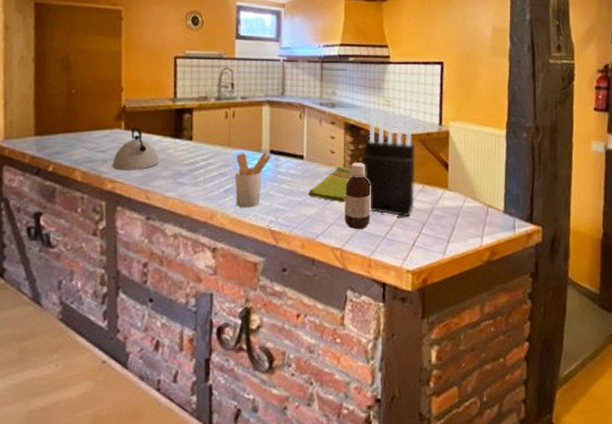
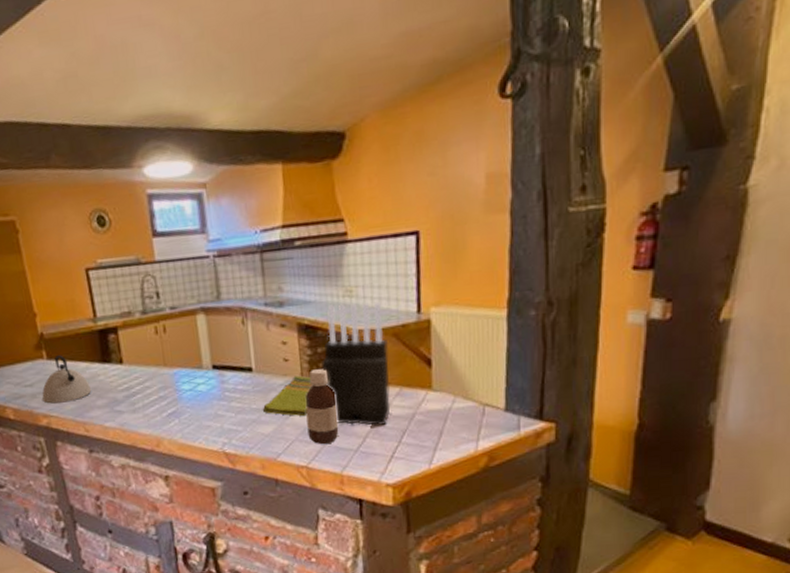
utensil holder: present [234,153,272,208] -> none [174,369,216,432]

